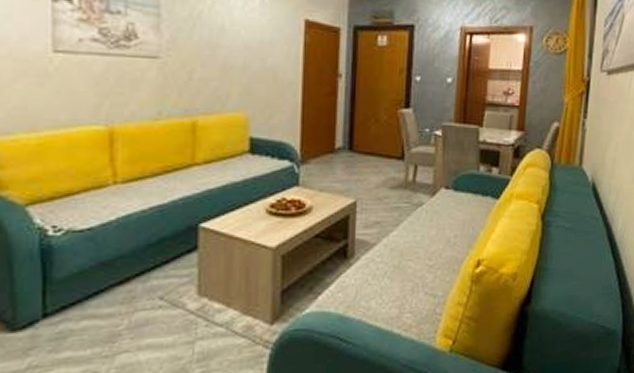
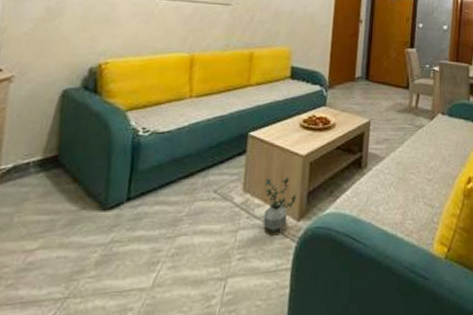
potted plant: none [226,274,267,340] -> present [263,177,296,233]

